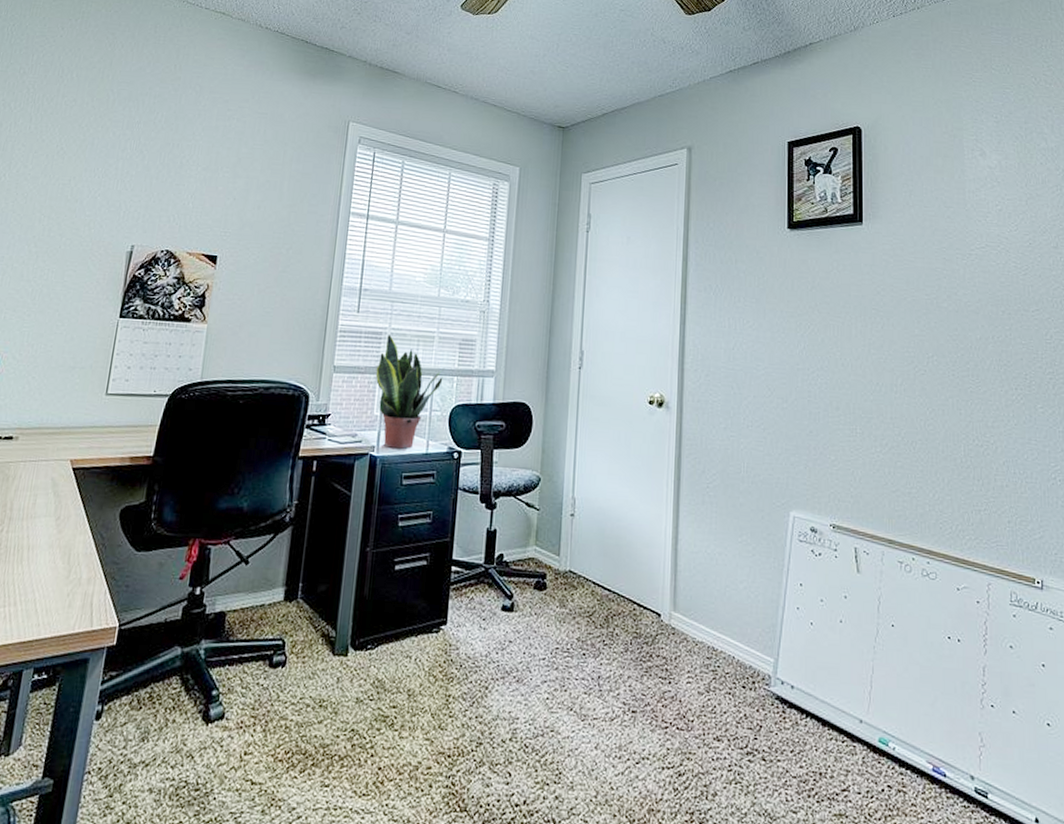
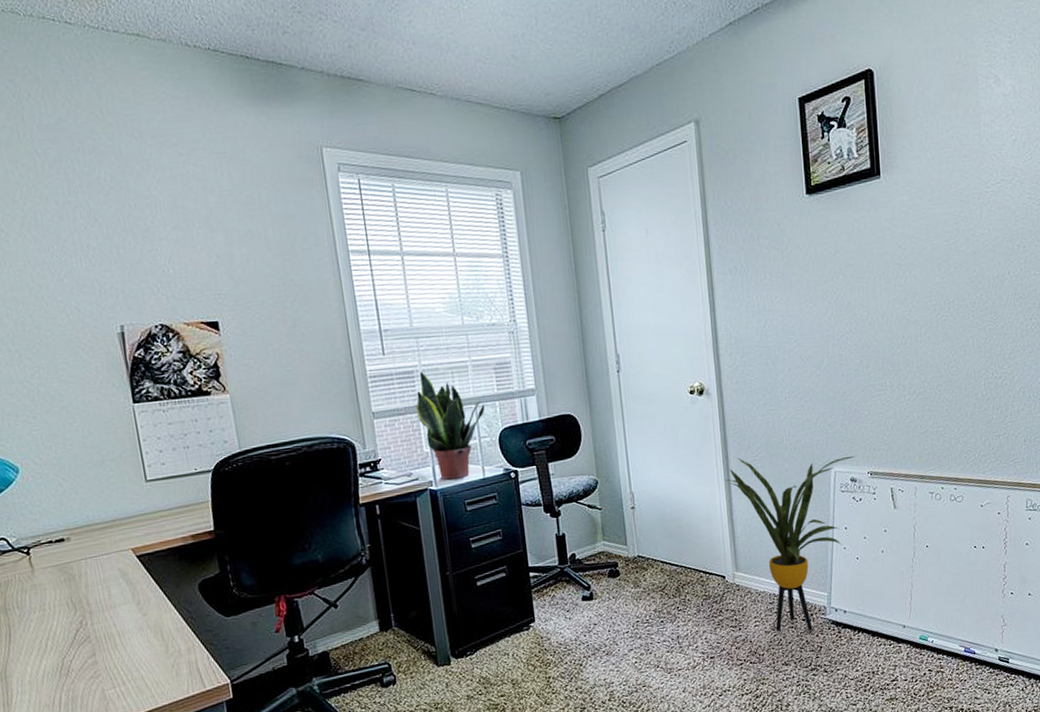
house plant: none [673,481,817,703] -> present [724,455,855,631]

